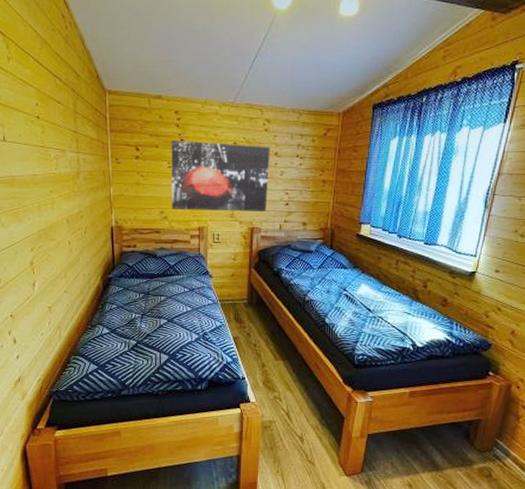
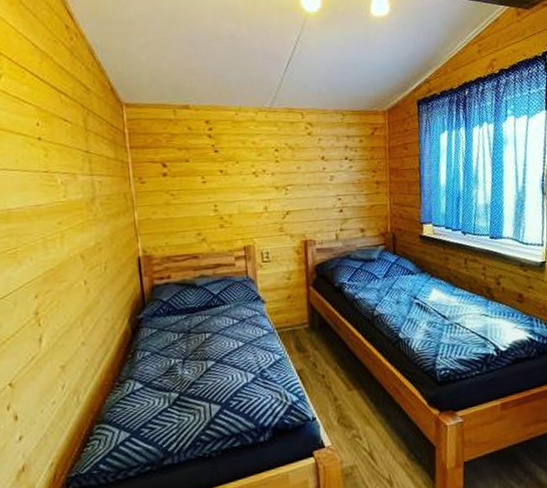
wall art: present [171,140,270,212] -> none [204,150,319,230]

